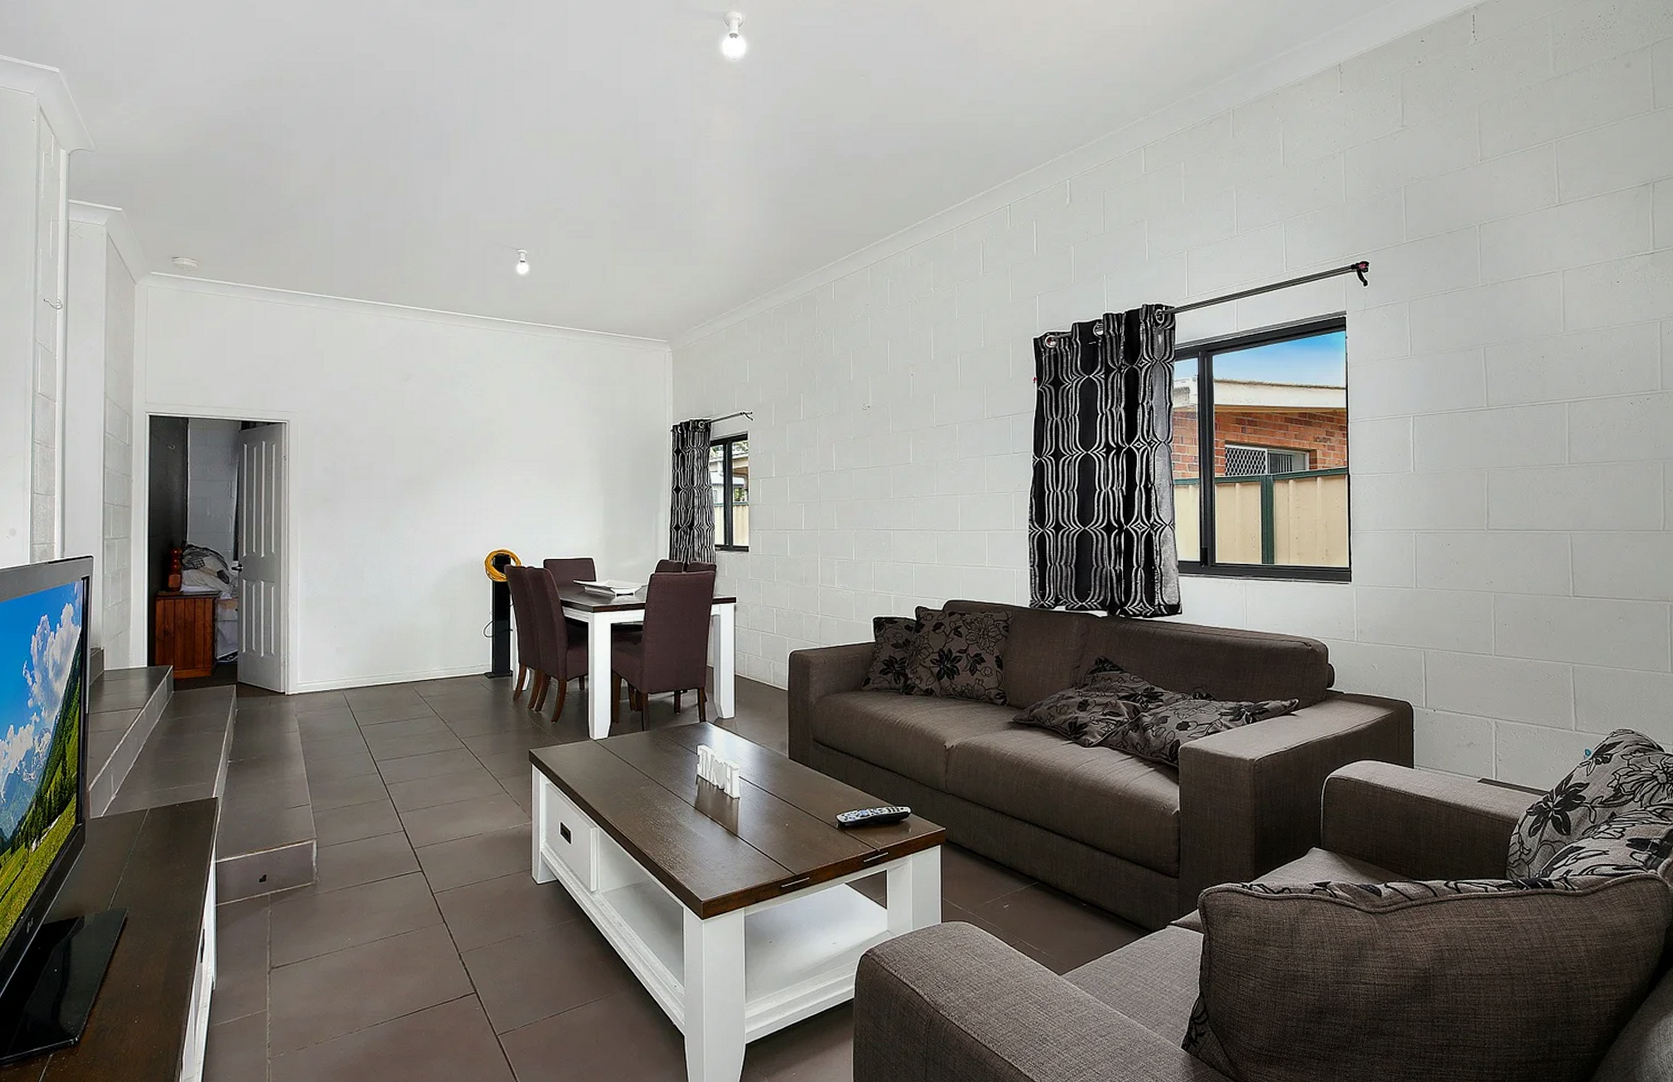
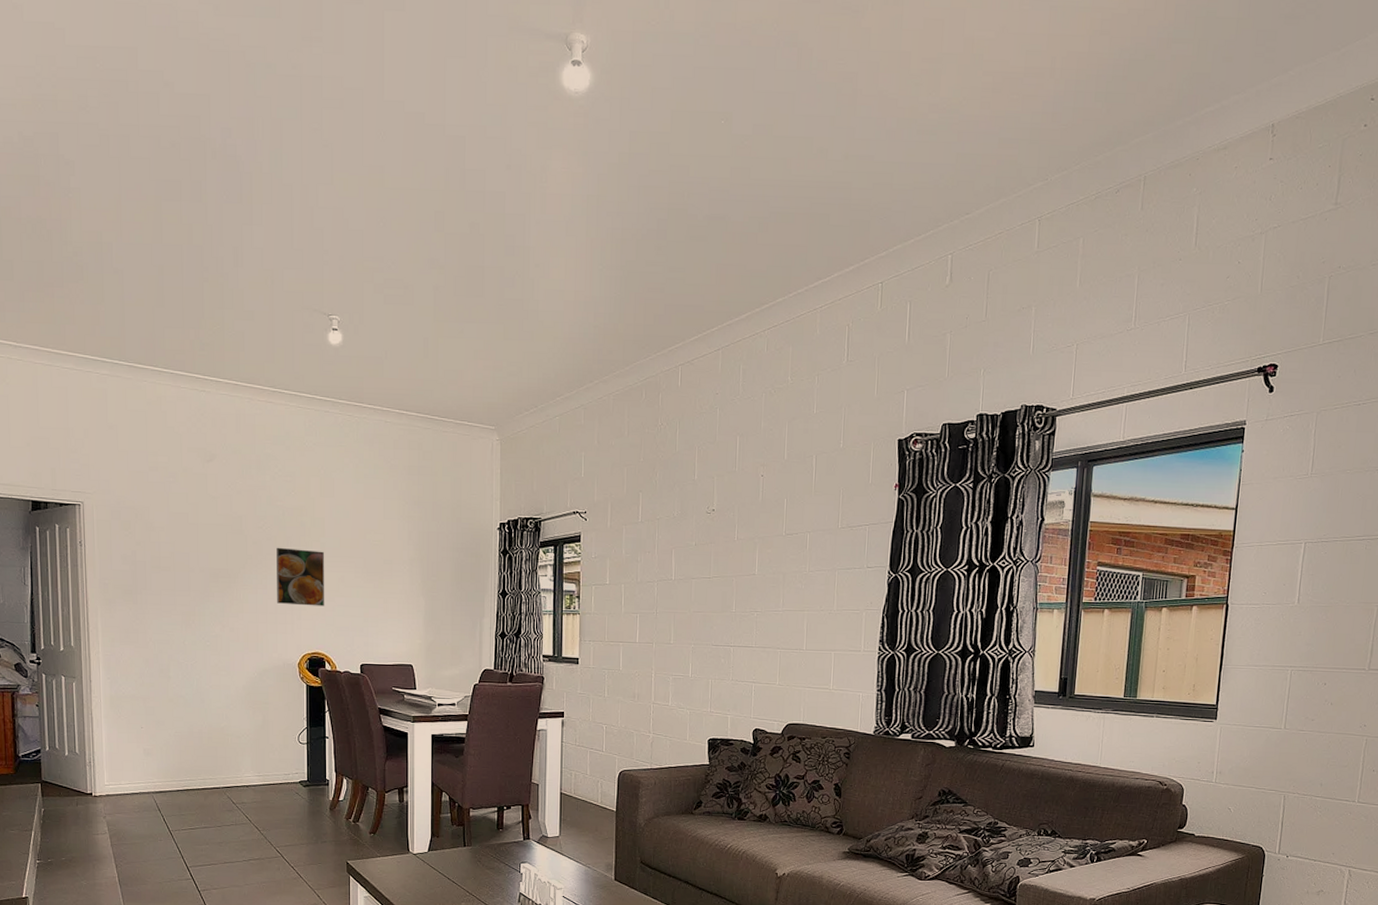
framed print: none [466,454,510,507] -> present [276,547,324,606]

